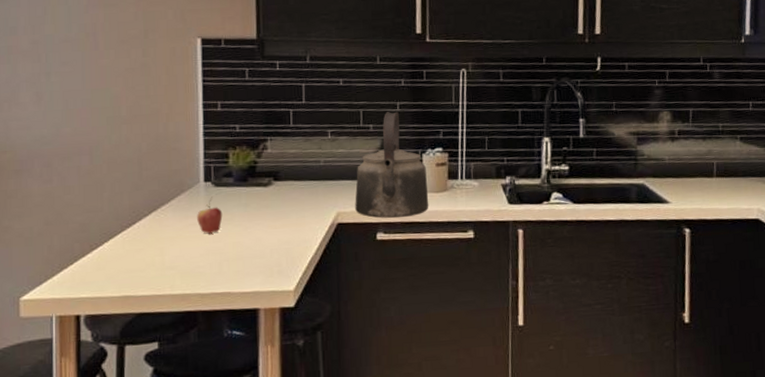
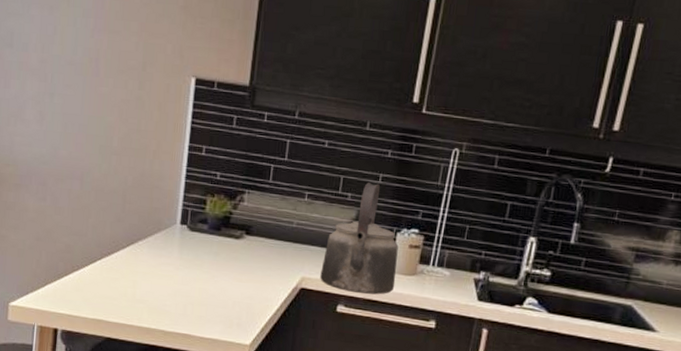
fruit: present [197,197,223,234] -> none [169,240,194,276]

